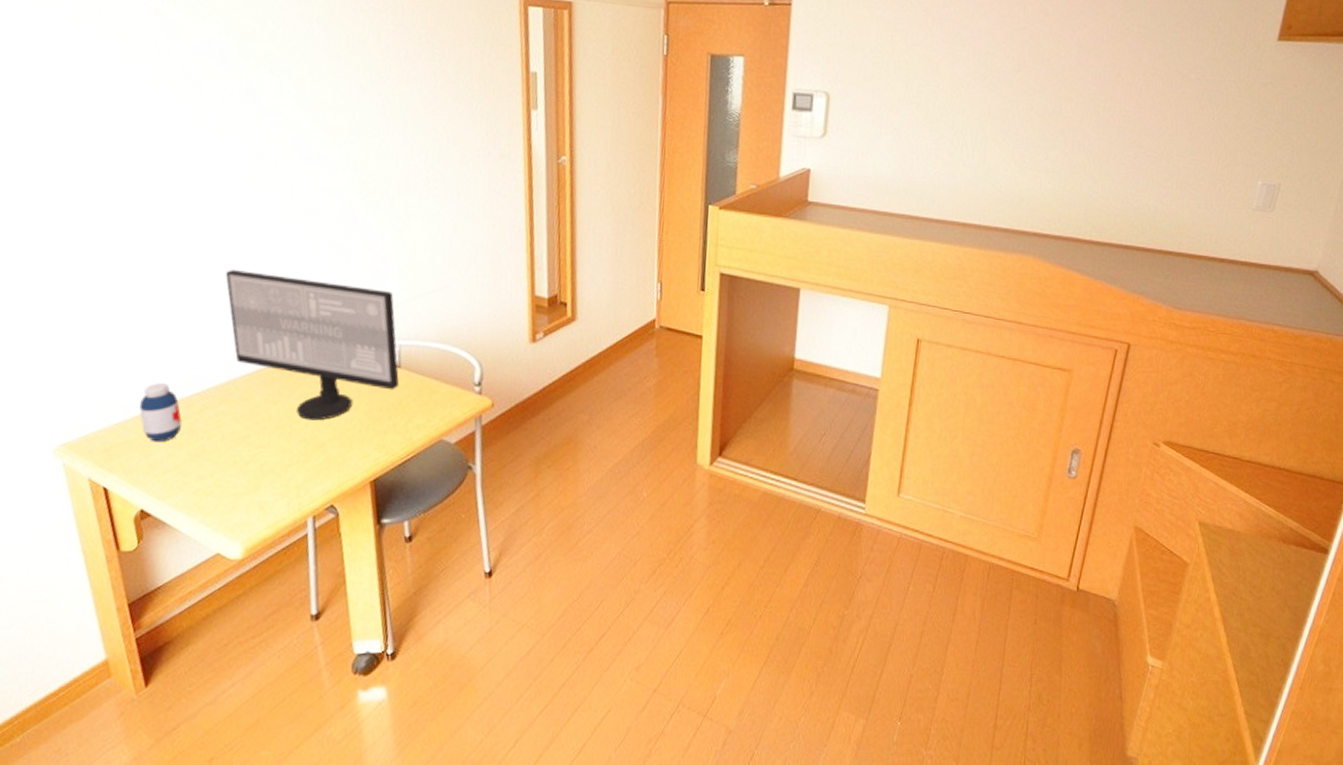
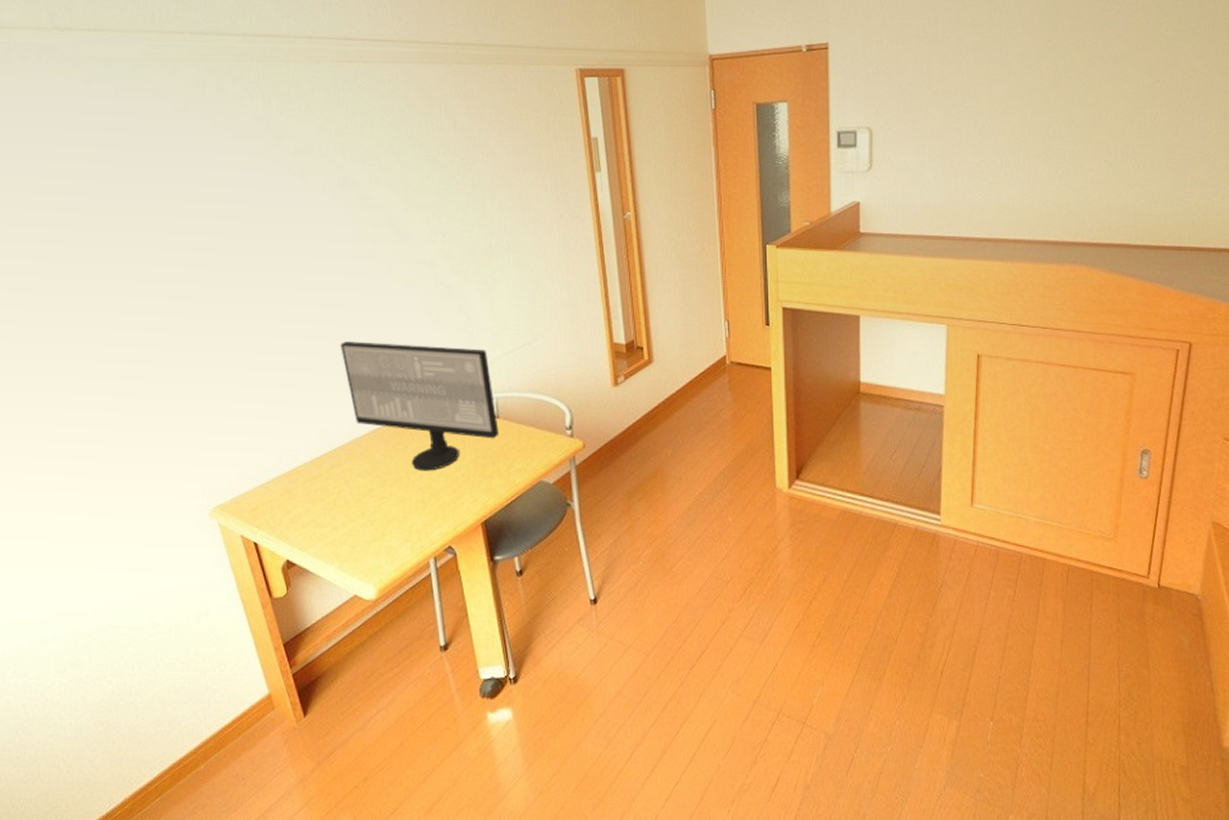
medicine bottle: present [139,383,182,443] -> none [278,447,314,500]

